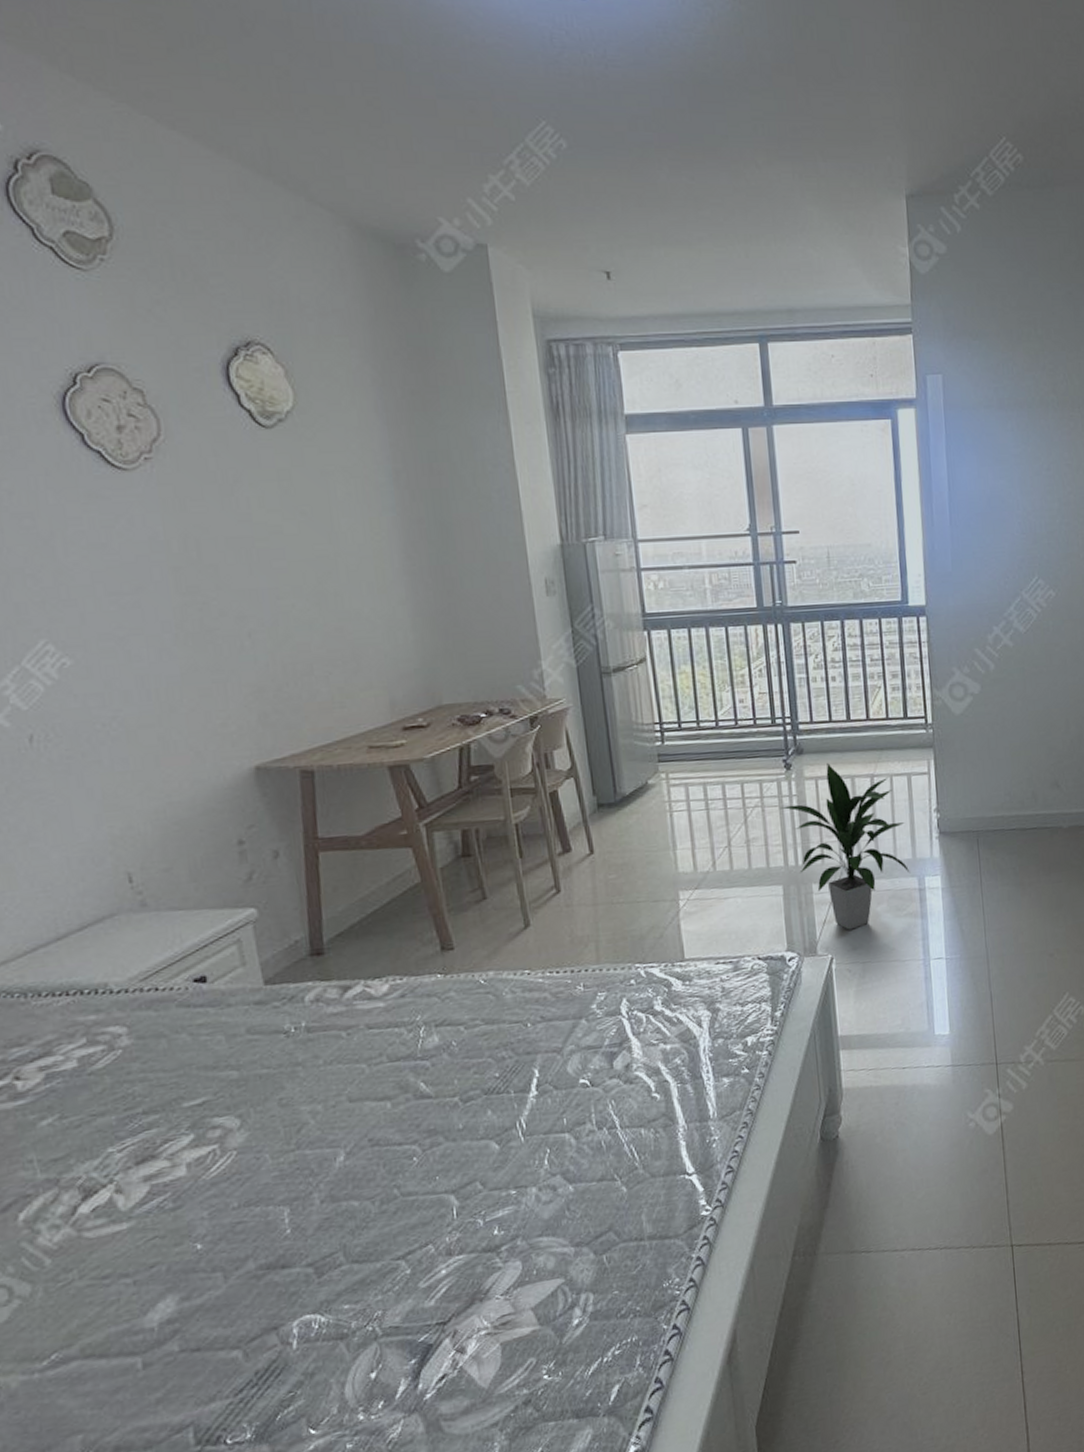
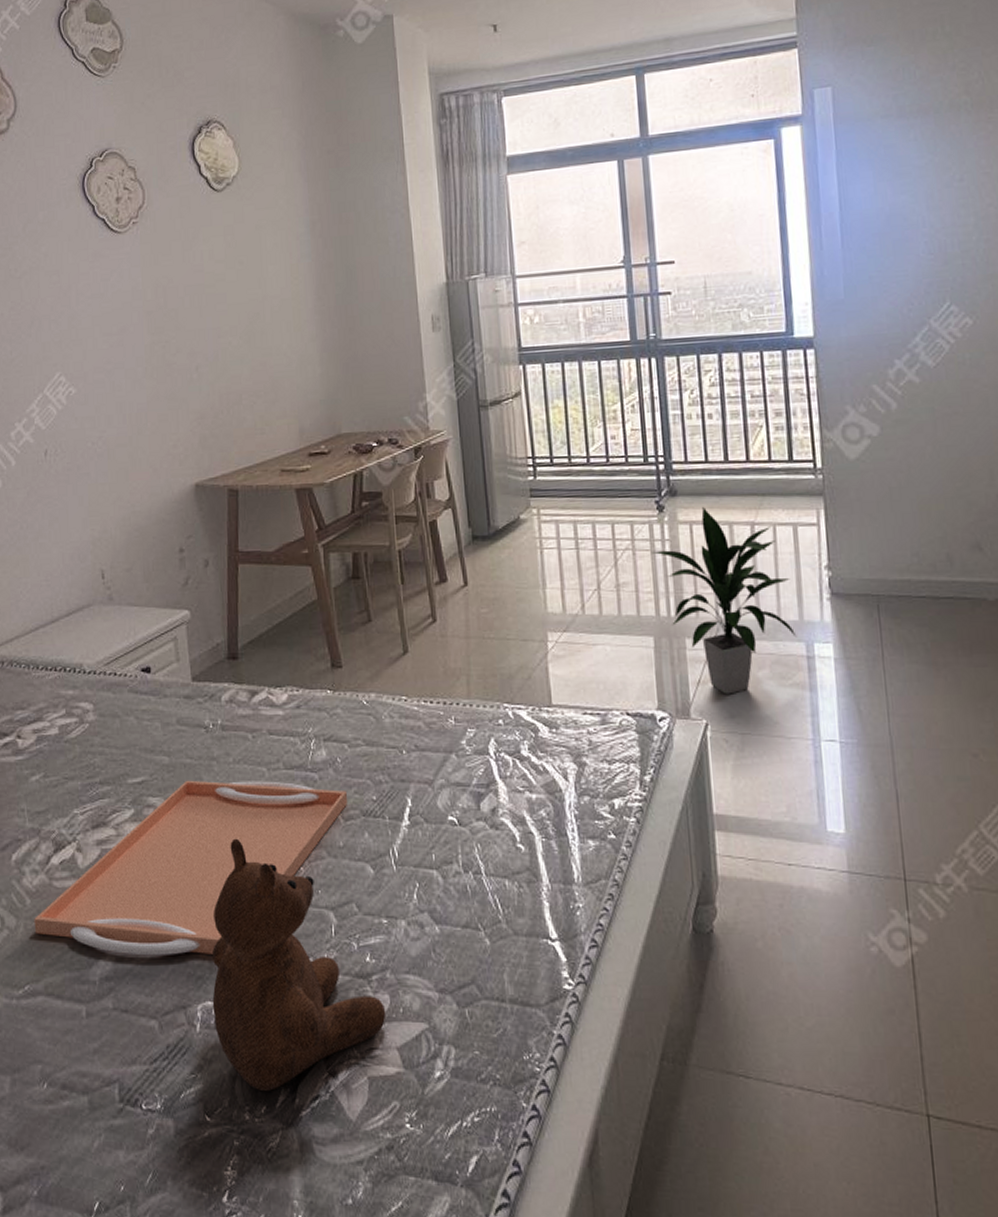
serving tray: none [58,1073,467,1296] -> present [34,780,348,956]
teddy bear: none [307,1142,519,1389] -> present [211,838,386,1092]

